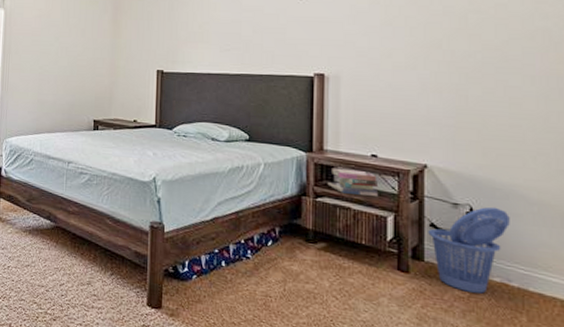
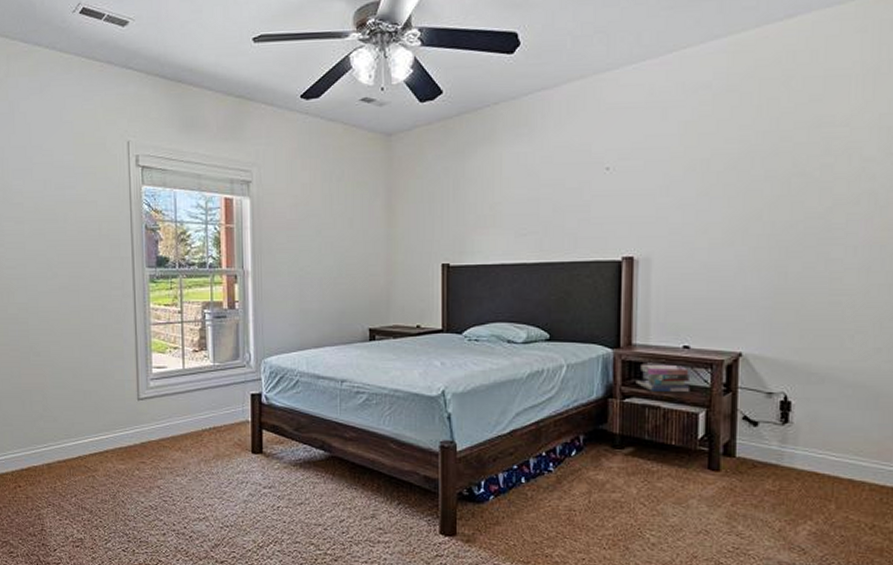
laundry basket: present [428,207,510,294] -> none [740,393,824,485]

